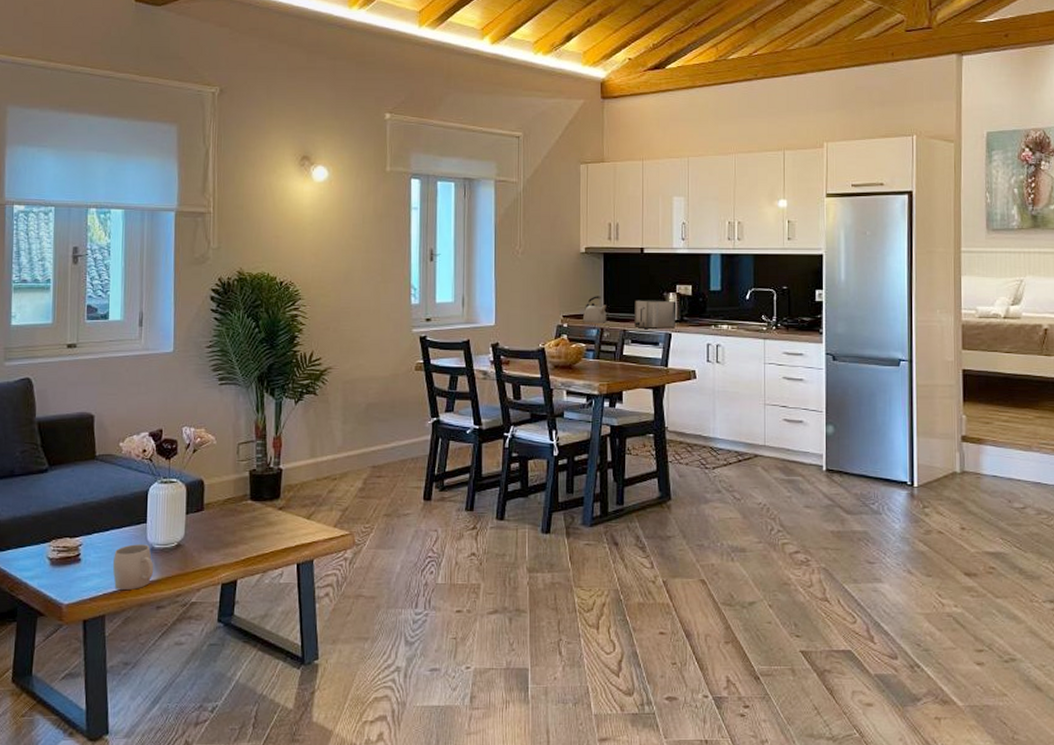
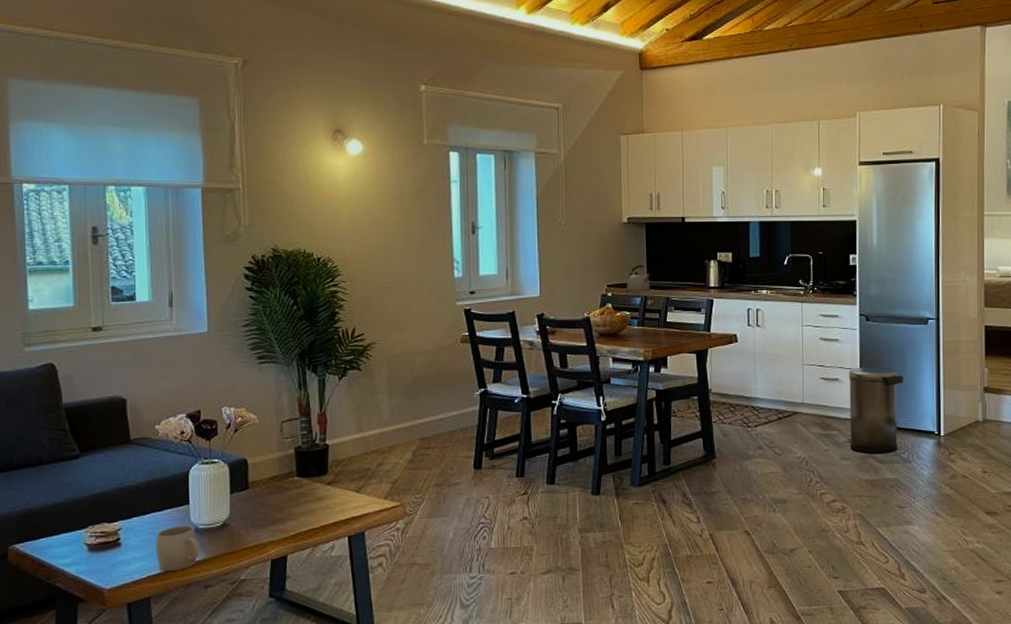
toaster: present [634,300,677,330] -> none [677,267,718,297]
pedal bin: none [807,409,873,504] -> present [843,366,903,455]

